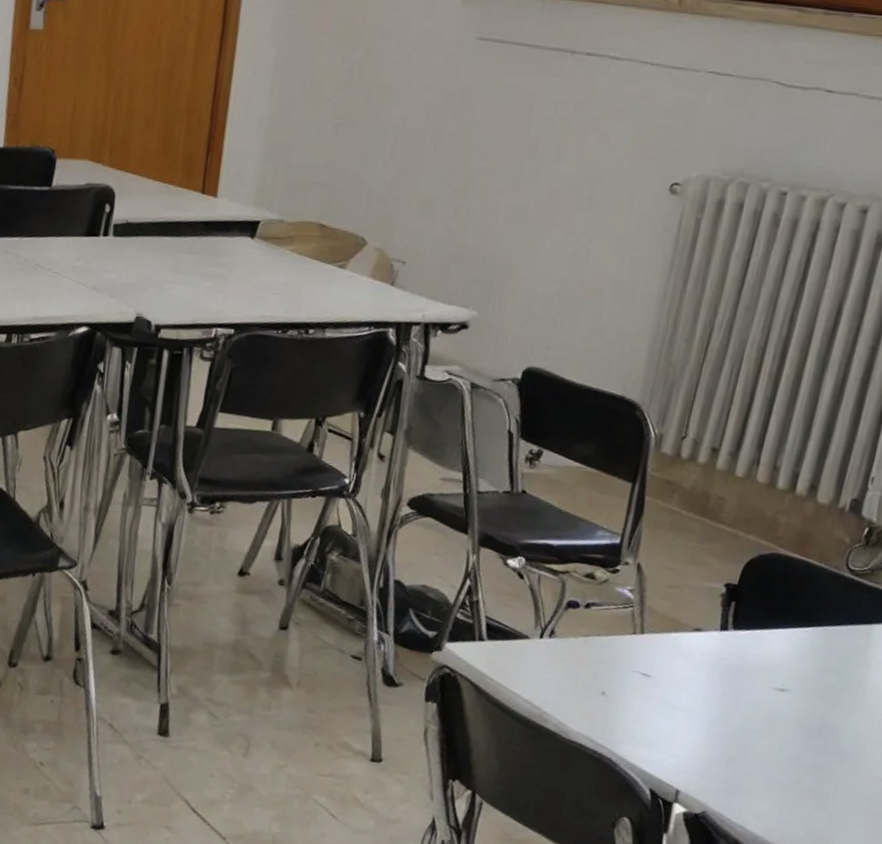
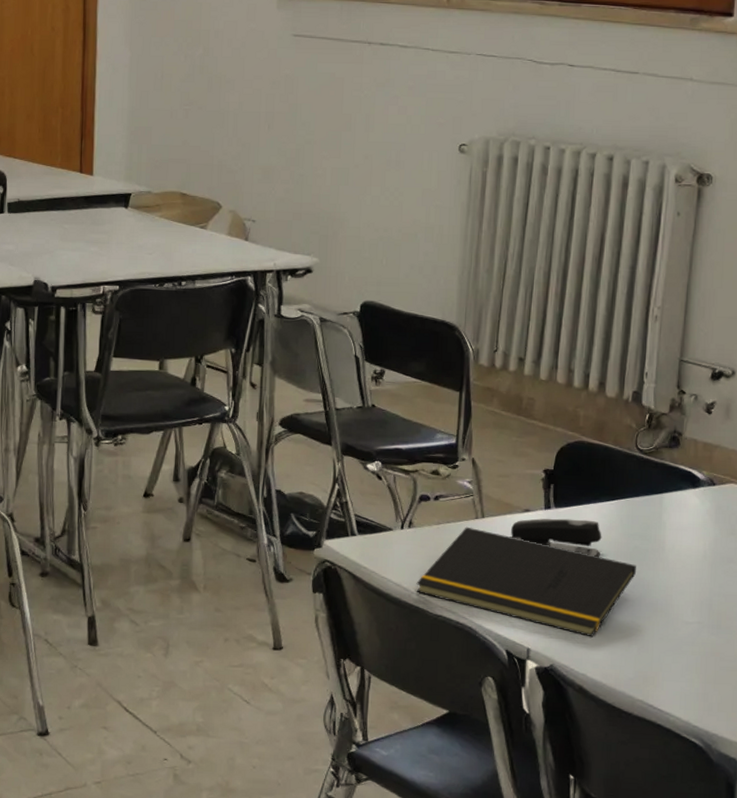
notepad: none [549,642,826,785] -> present [416,526,636,638]
stapler: none [672,640,788,692] -> present [510,518,602,557]

